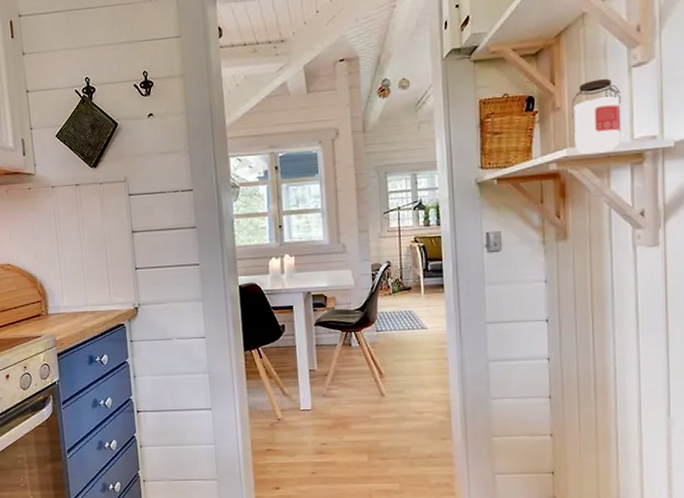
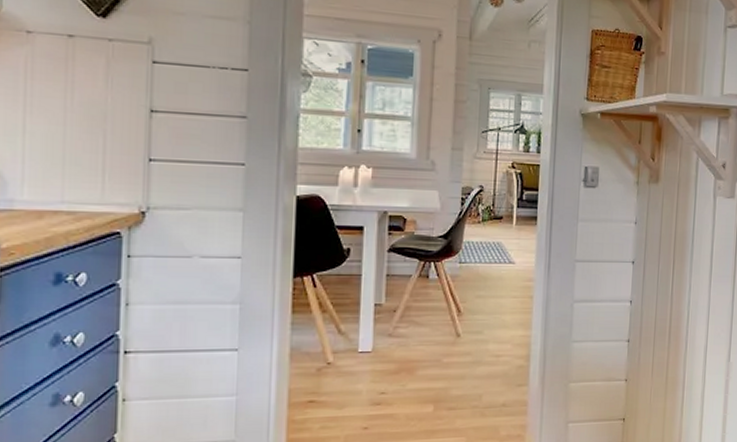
jar: present [571,79,622,154] -> none [673,32,717,103]

